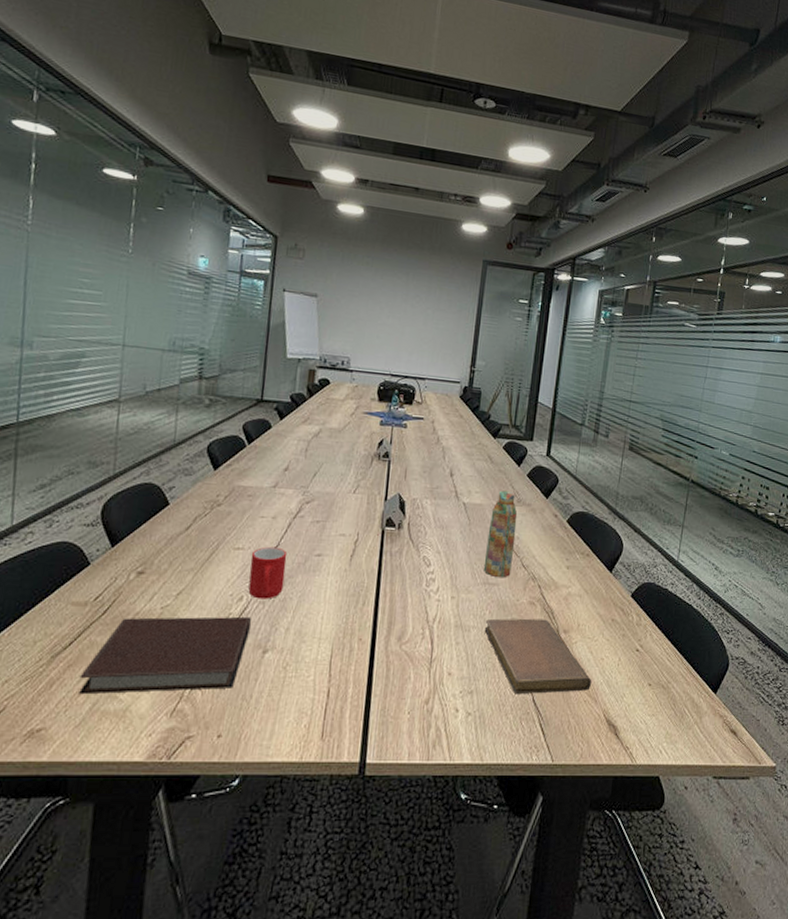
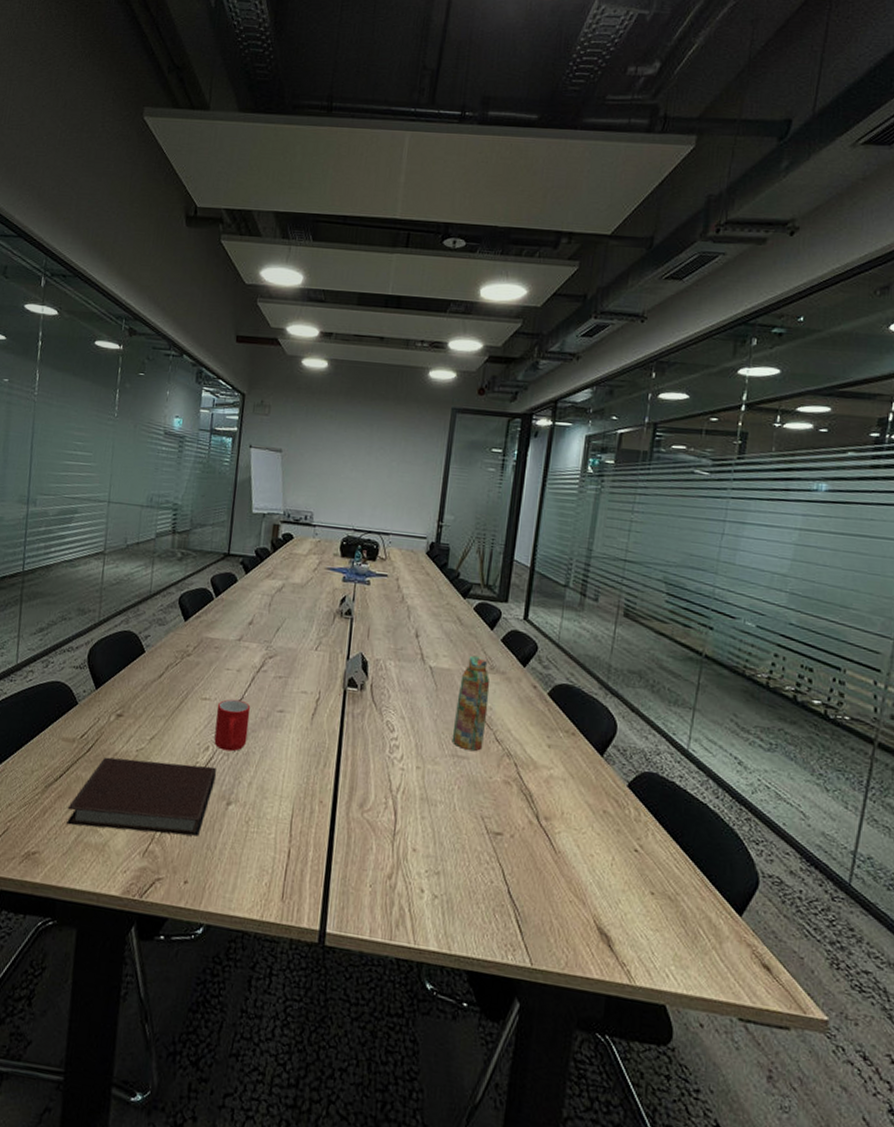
notebook: present [484,618,592,695] -> none [452,795,579,890]

